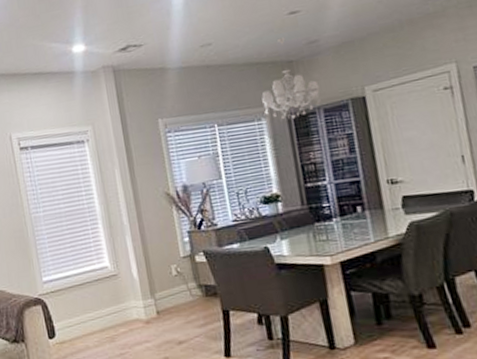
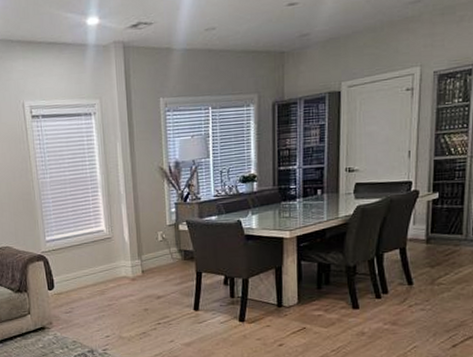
chandelier: present [261,37,321,120] -> none [253,28,304,107]

